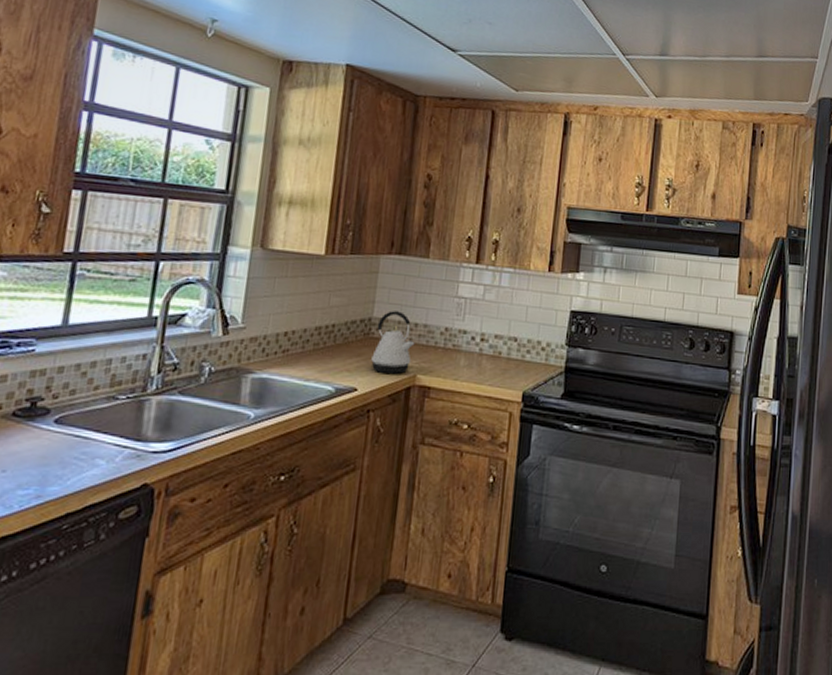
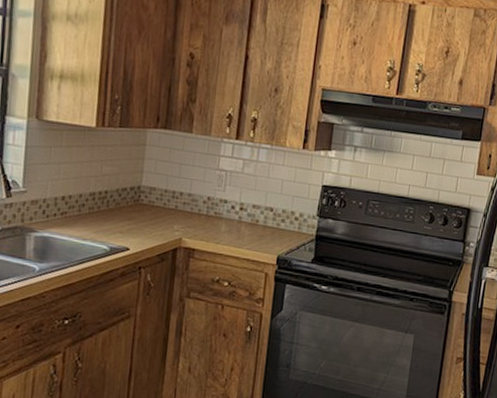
kettle: present [371,311,415,374] -> none [141,180,180,237]

